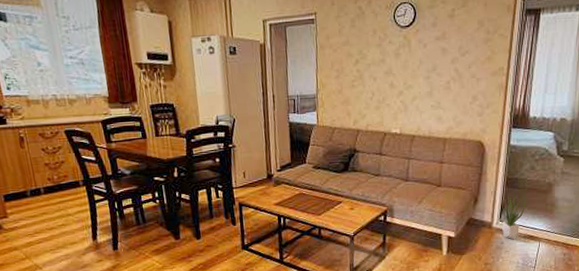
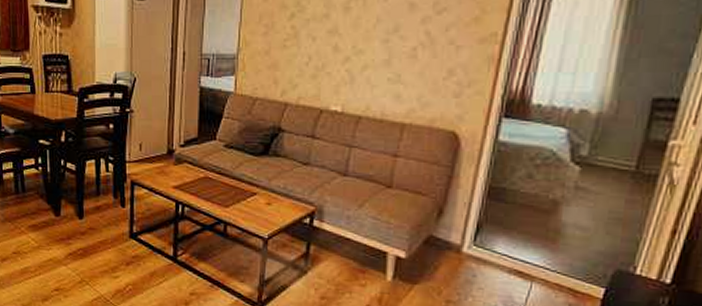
potted plant: present [502,195,526,240] -> none [476,212,516,274]

